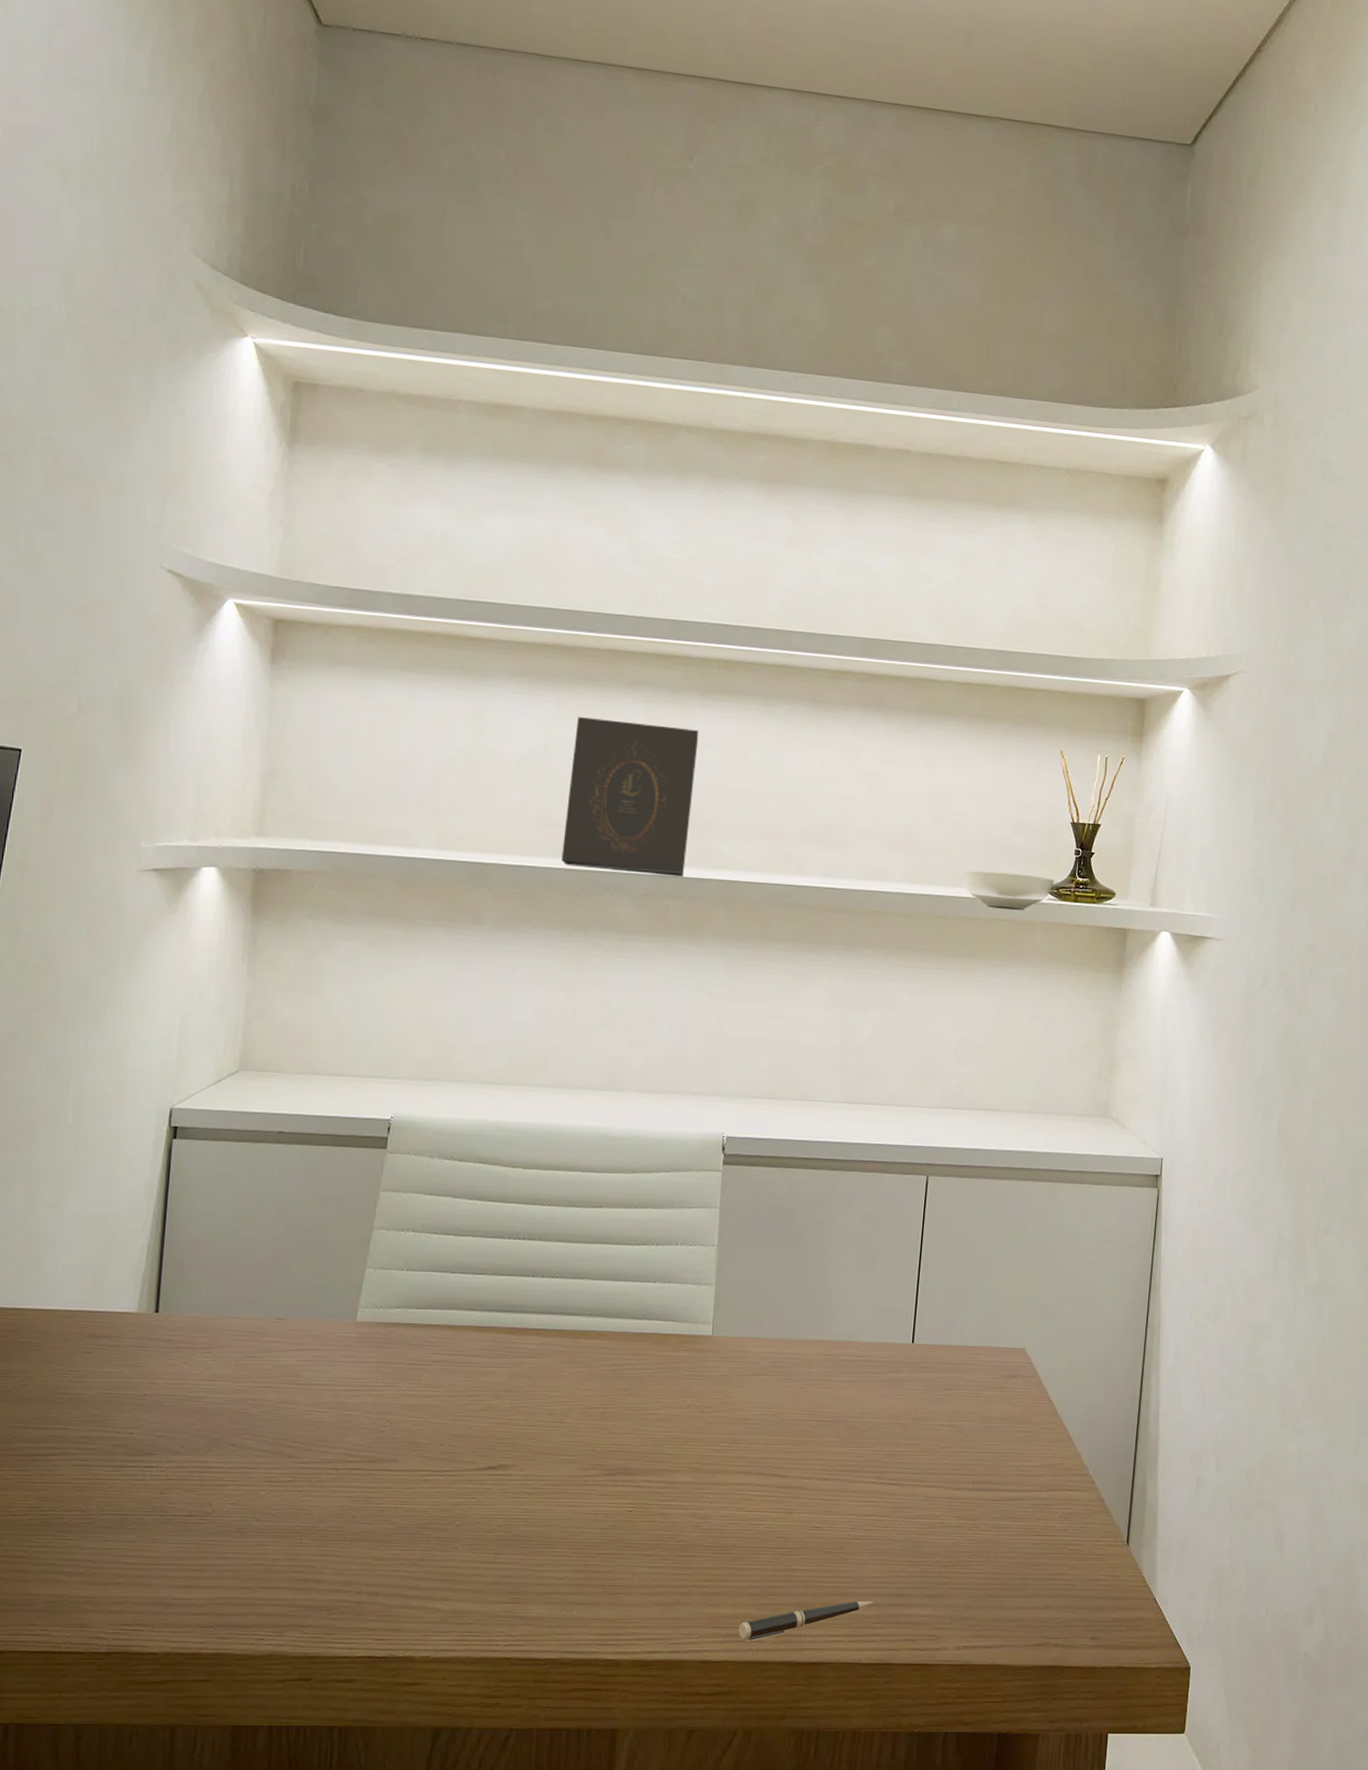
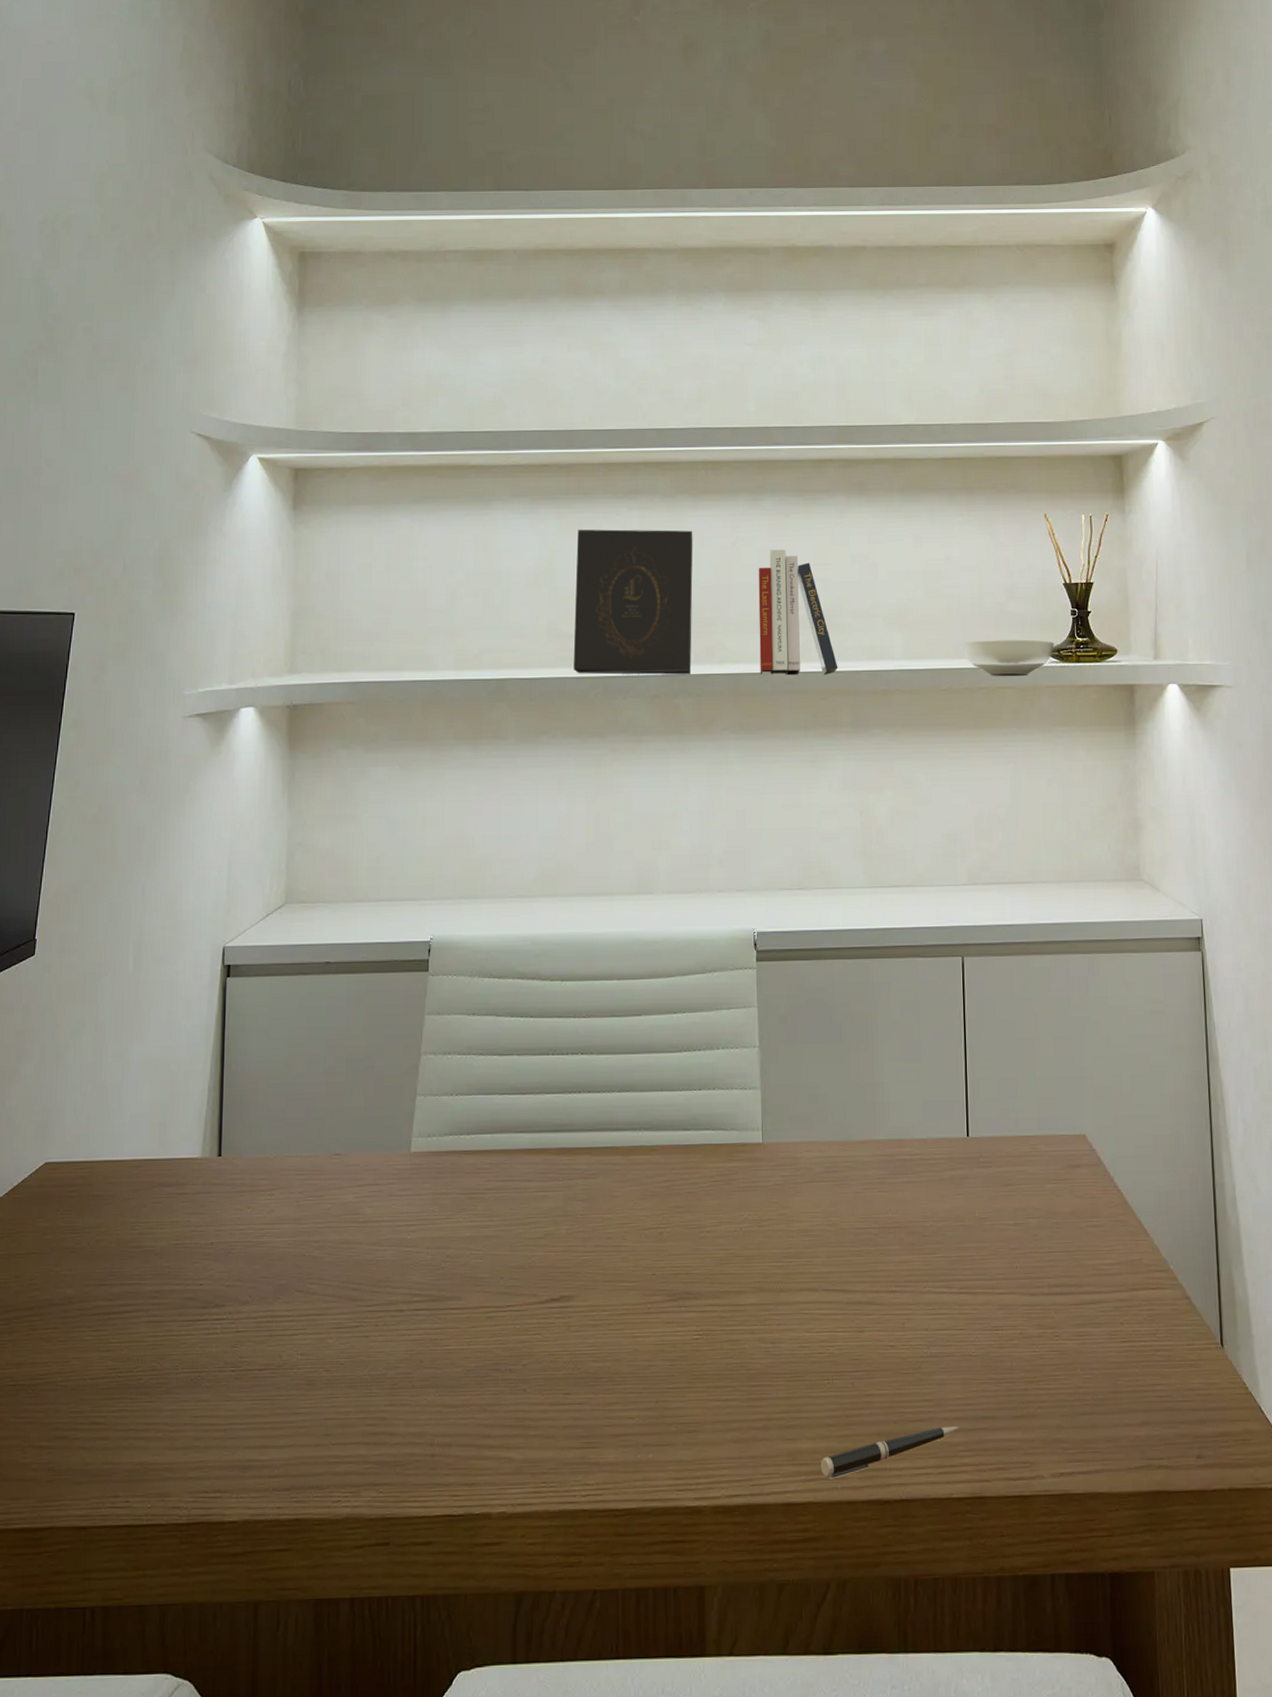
books: none [754,758,835,892] -> present [758,549,838,676]

